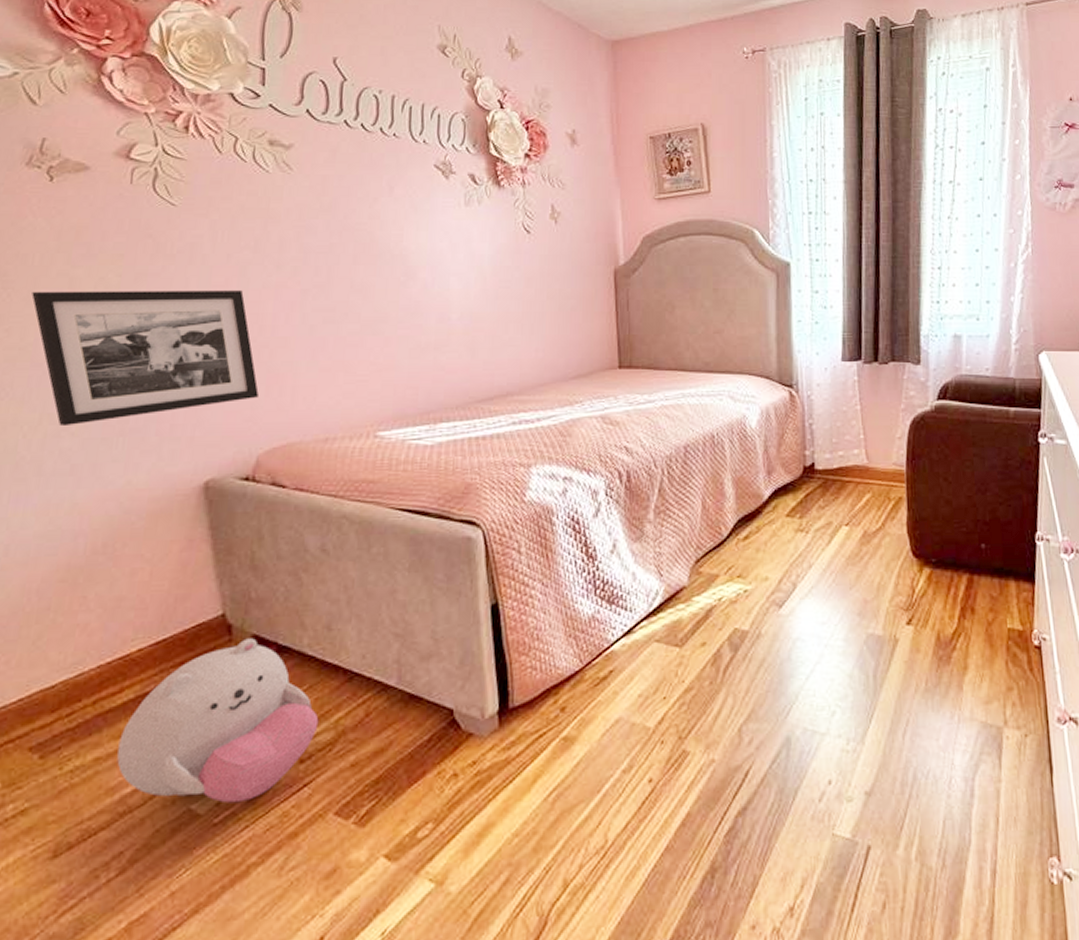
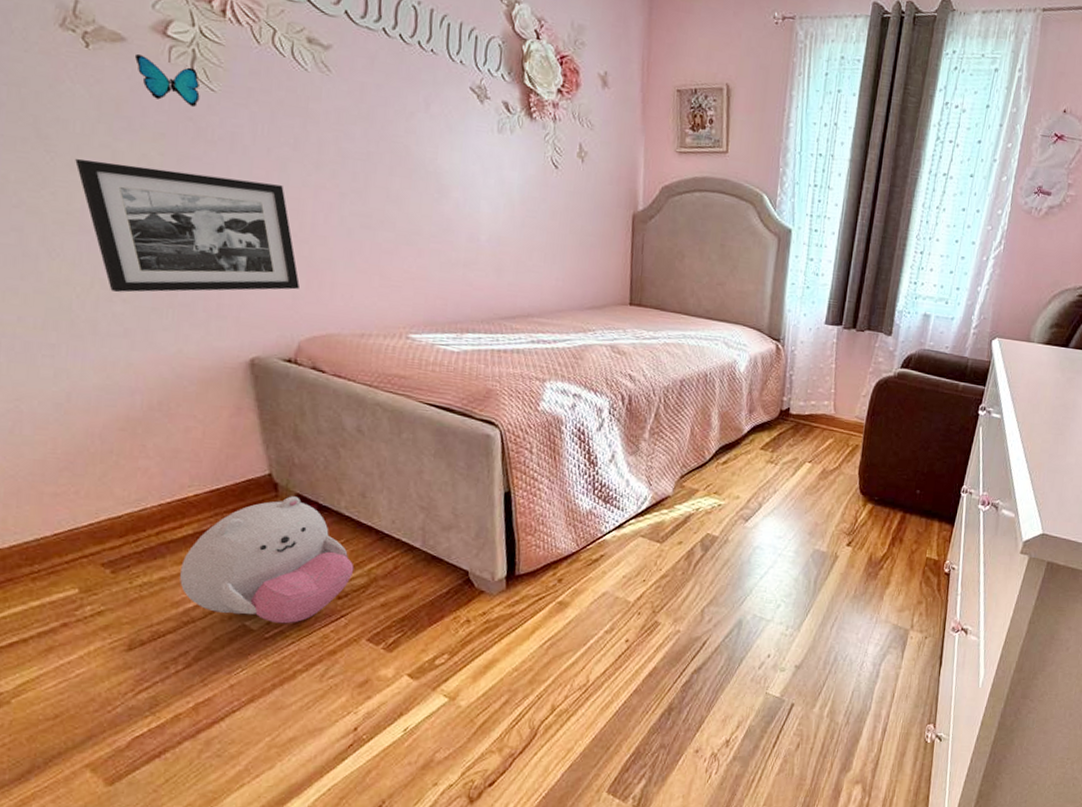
decorative butterfly: none [97,179,161,224] -> present [134,53,200,108]

